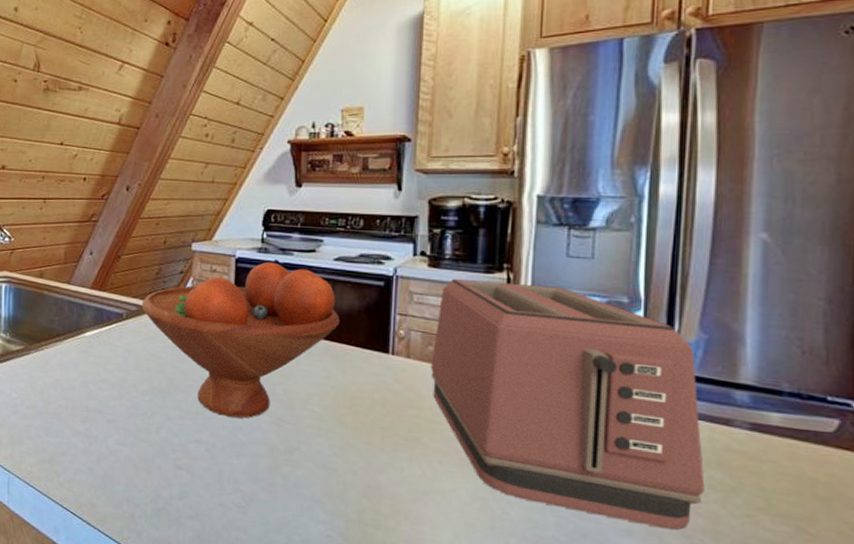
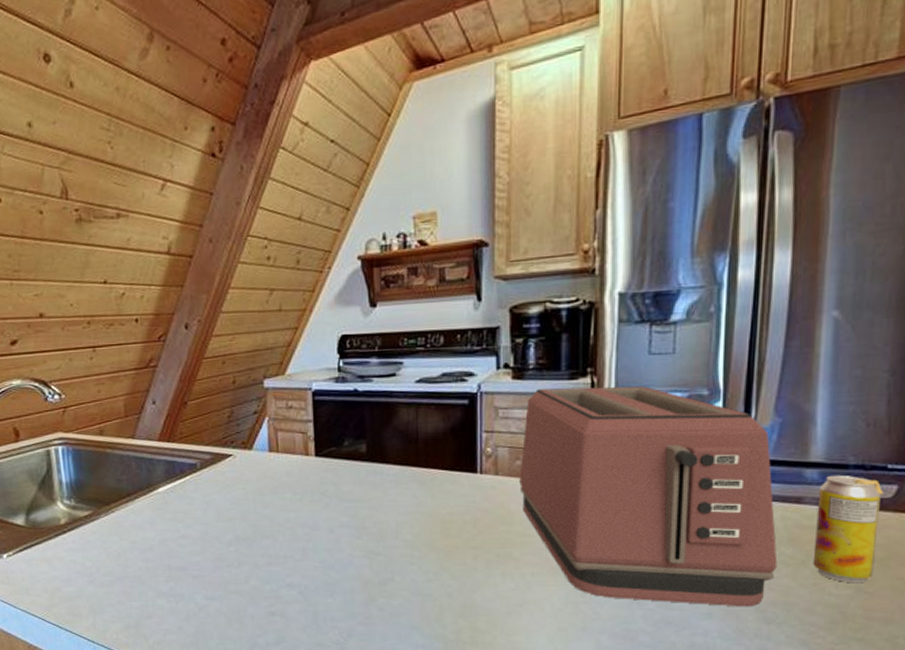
fruit bowl: present [141,261,340,418] -> none [215,391,426,557]
beverage can: none [744,400,824,522] -> present [812,474,884,584]

